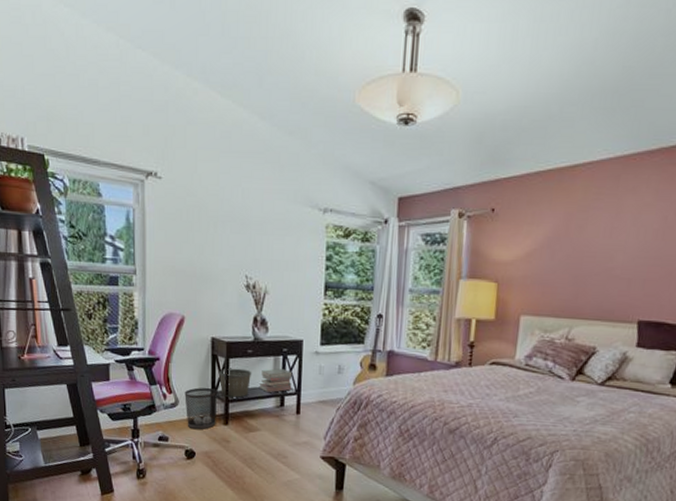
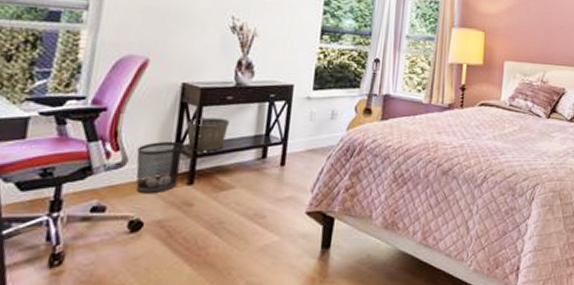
books: present [260,368,293,393] -> none [238,116,279,143]

